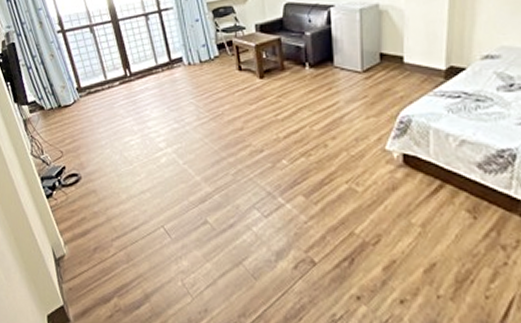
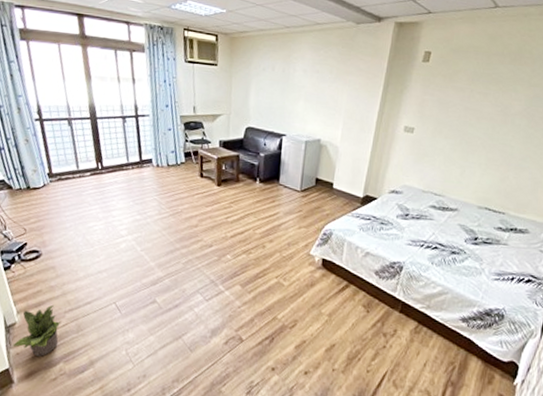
potted plant: none [64,232,109,291] -> present [12,304,60,357]

